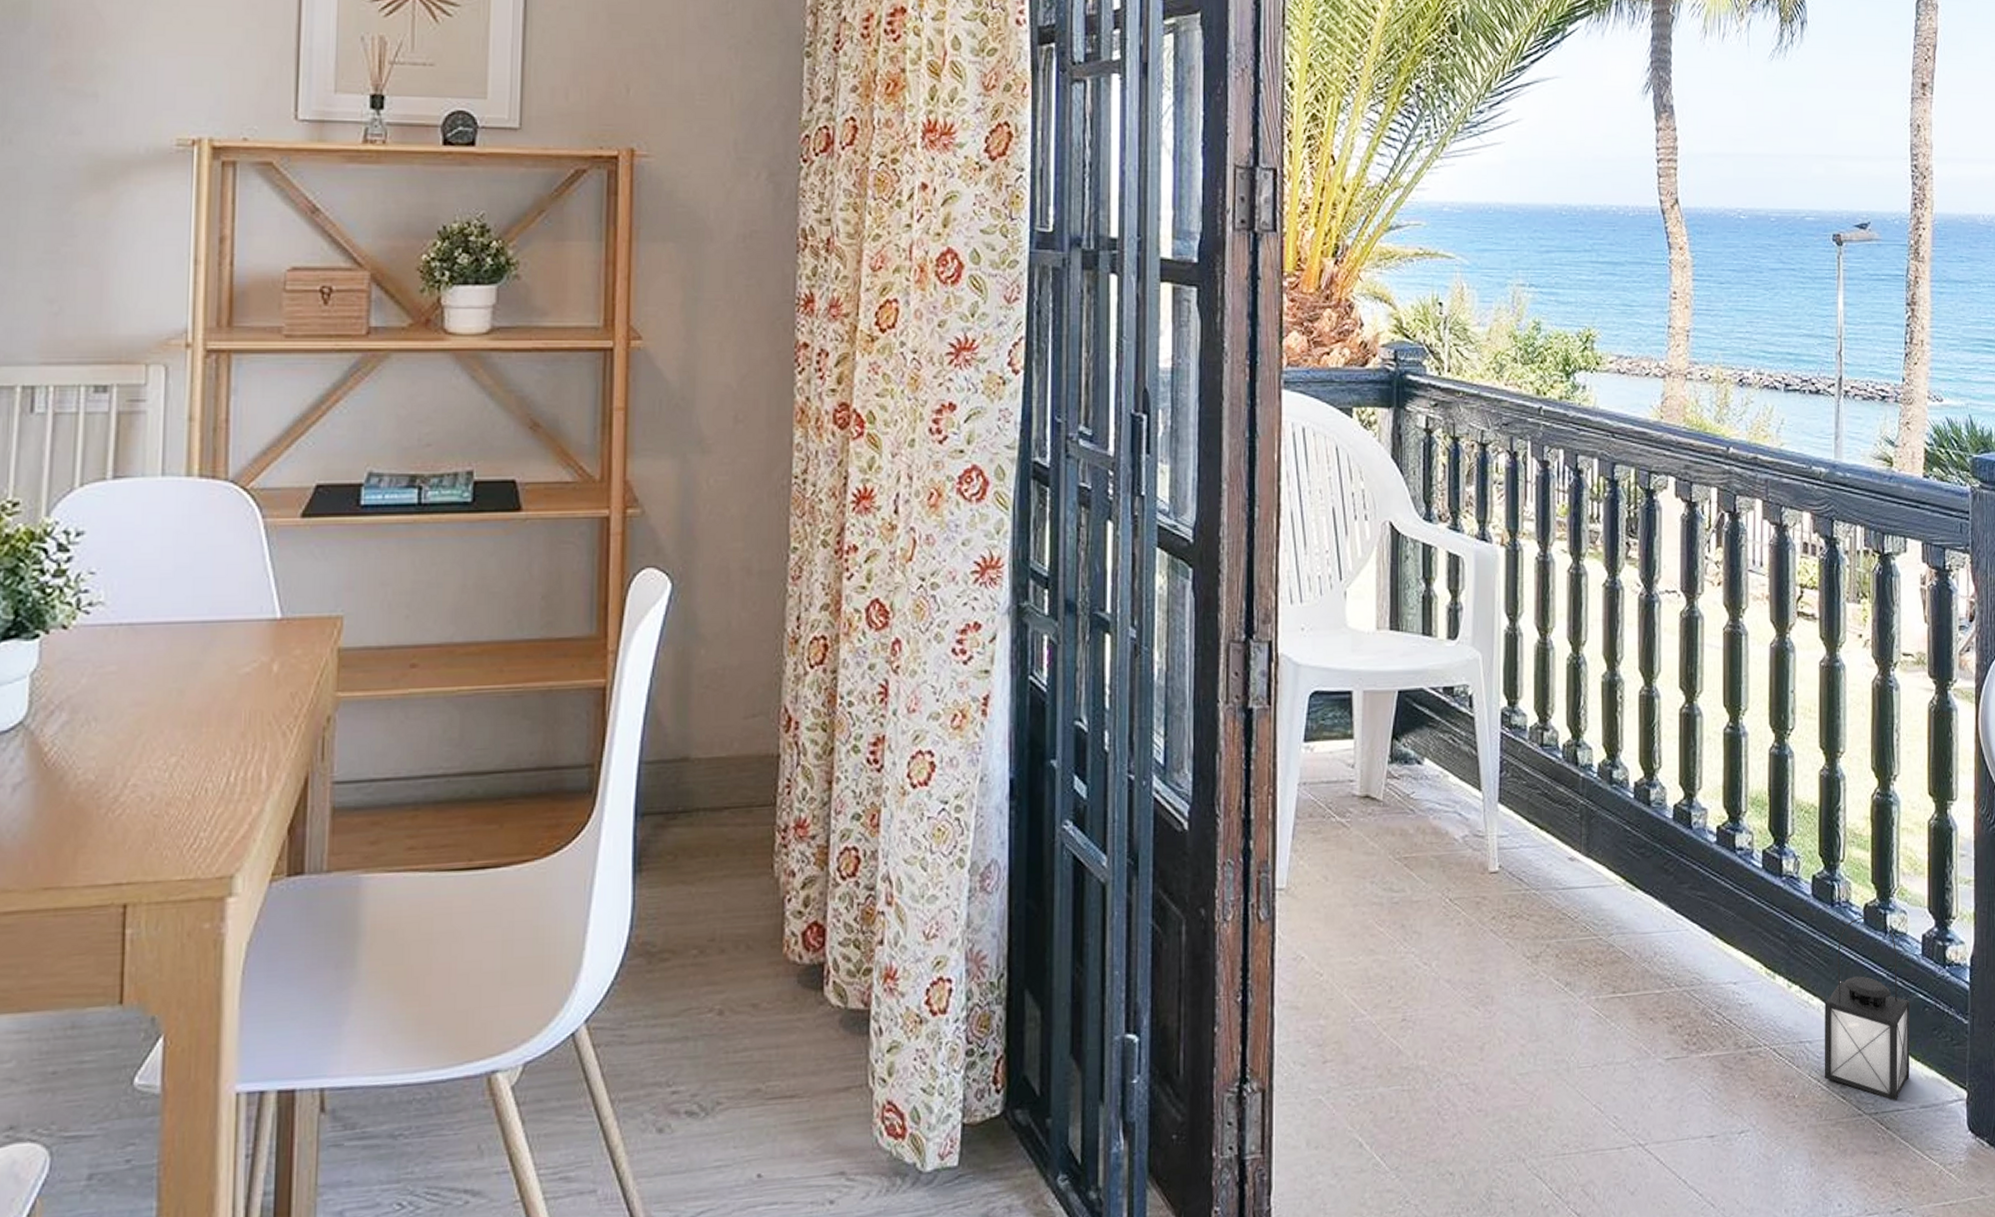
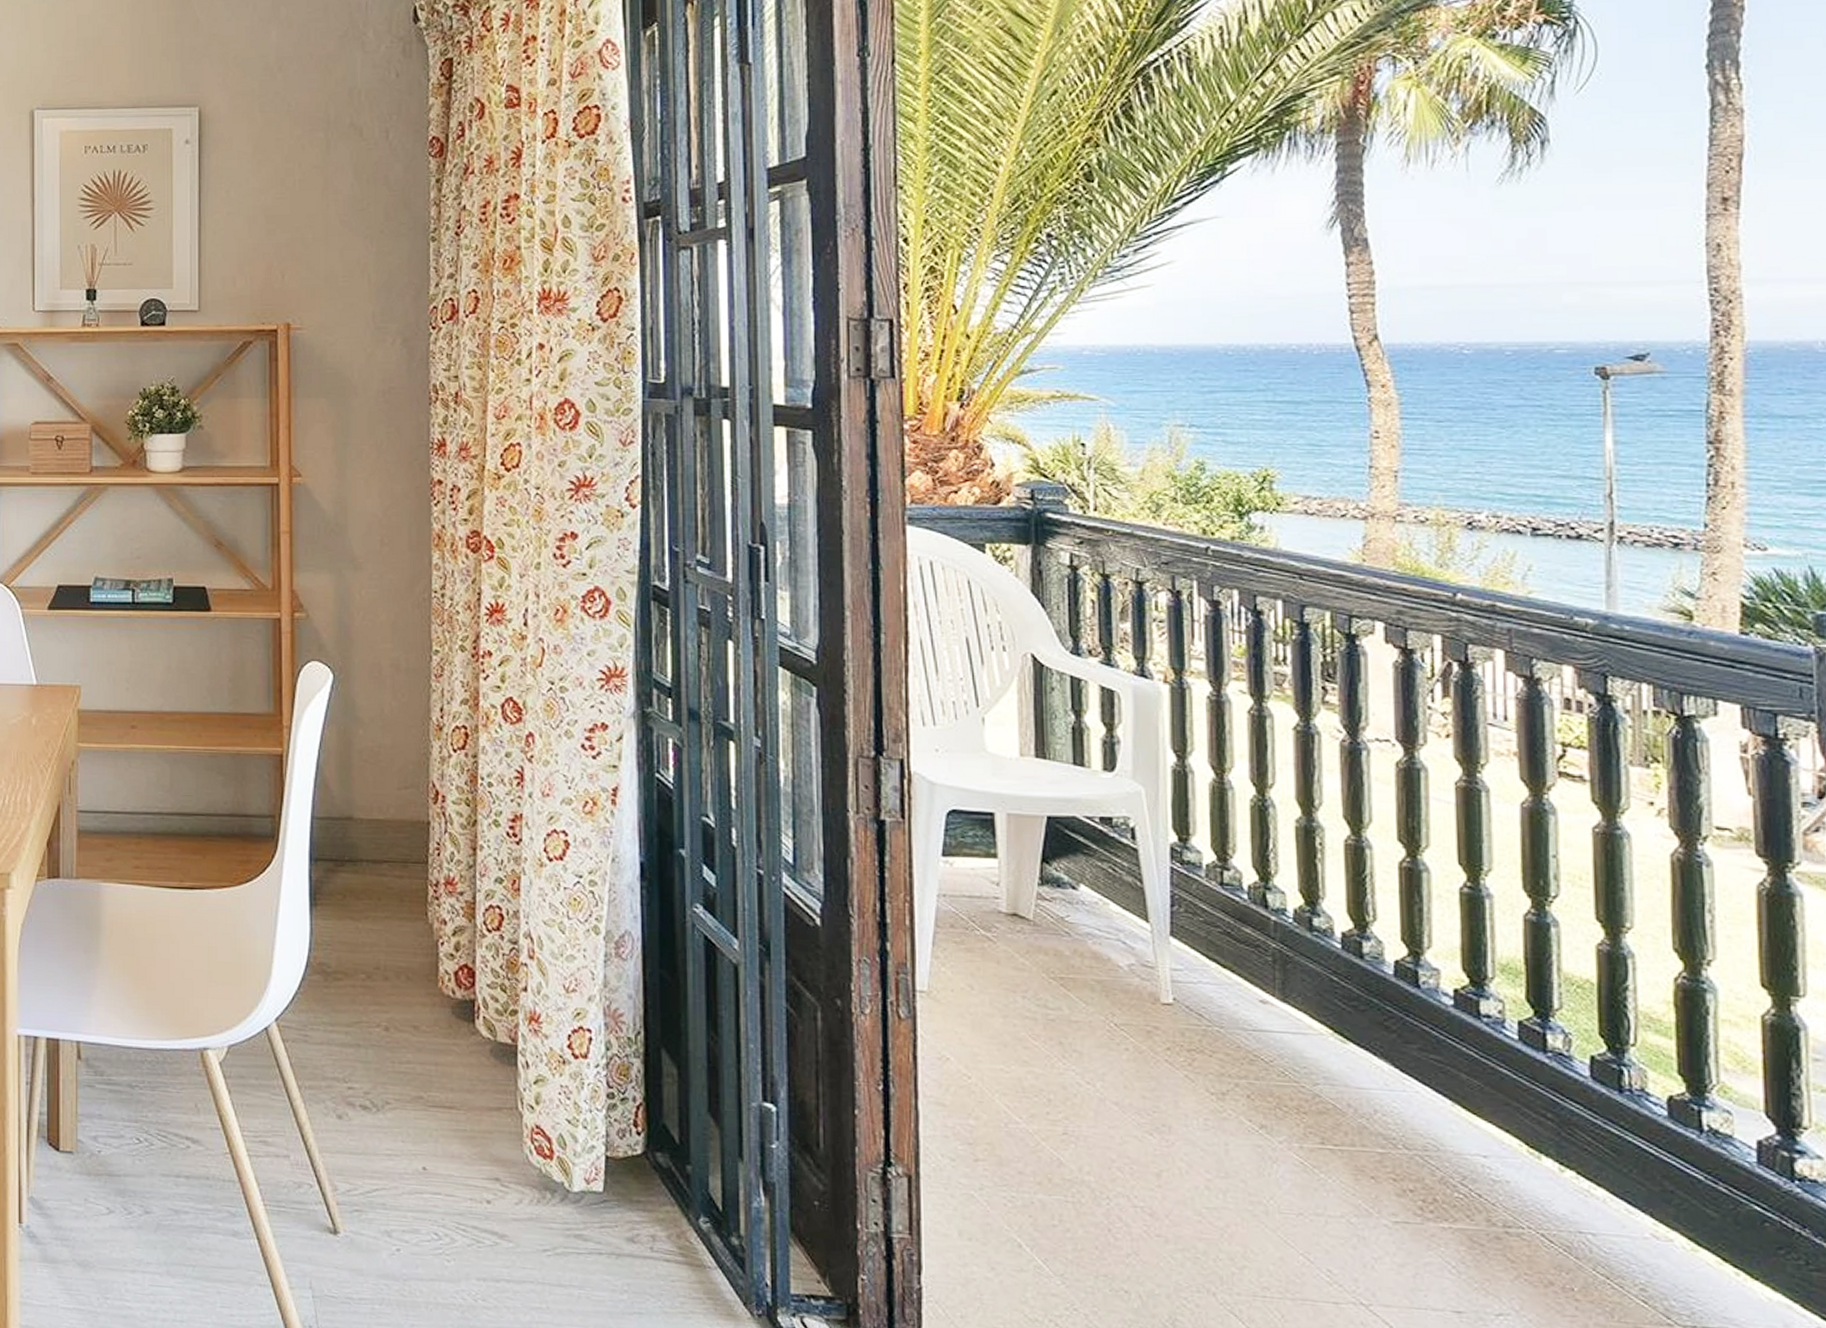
lantern: present [1824,916,1910,1102] -> none [1613,1109,1744,1319]

